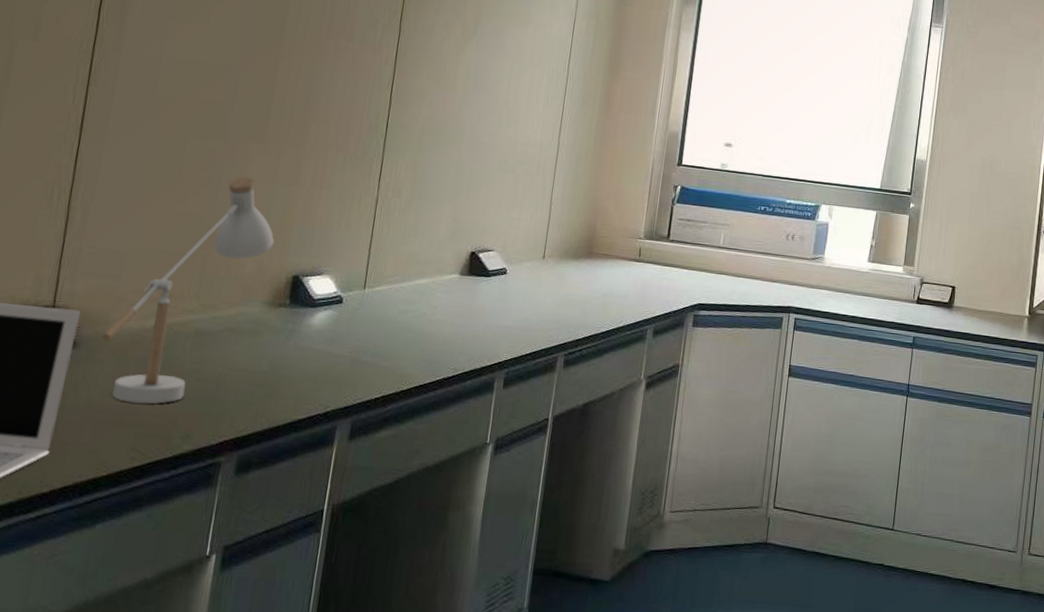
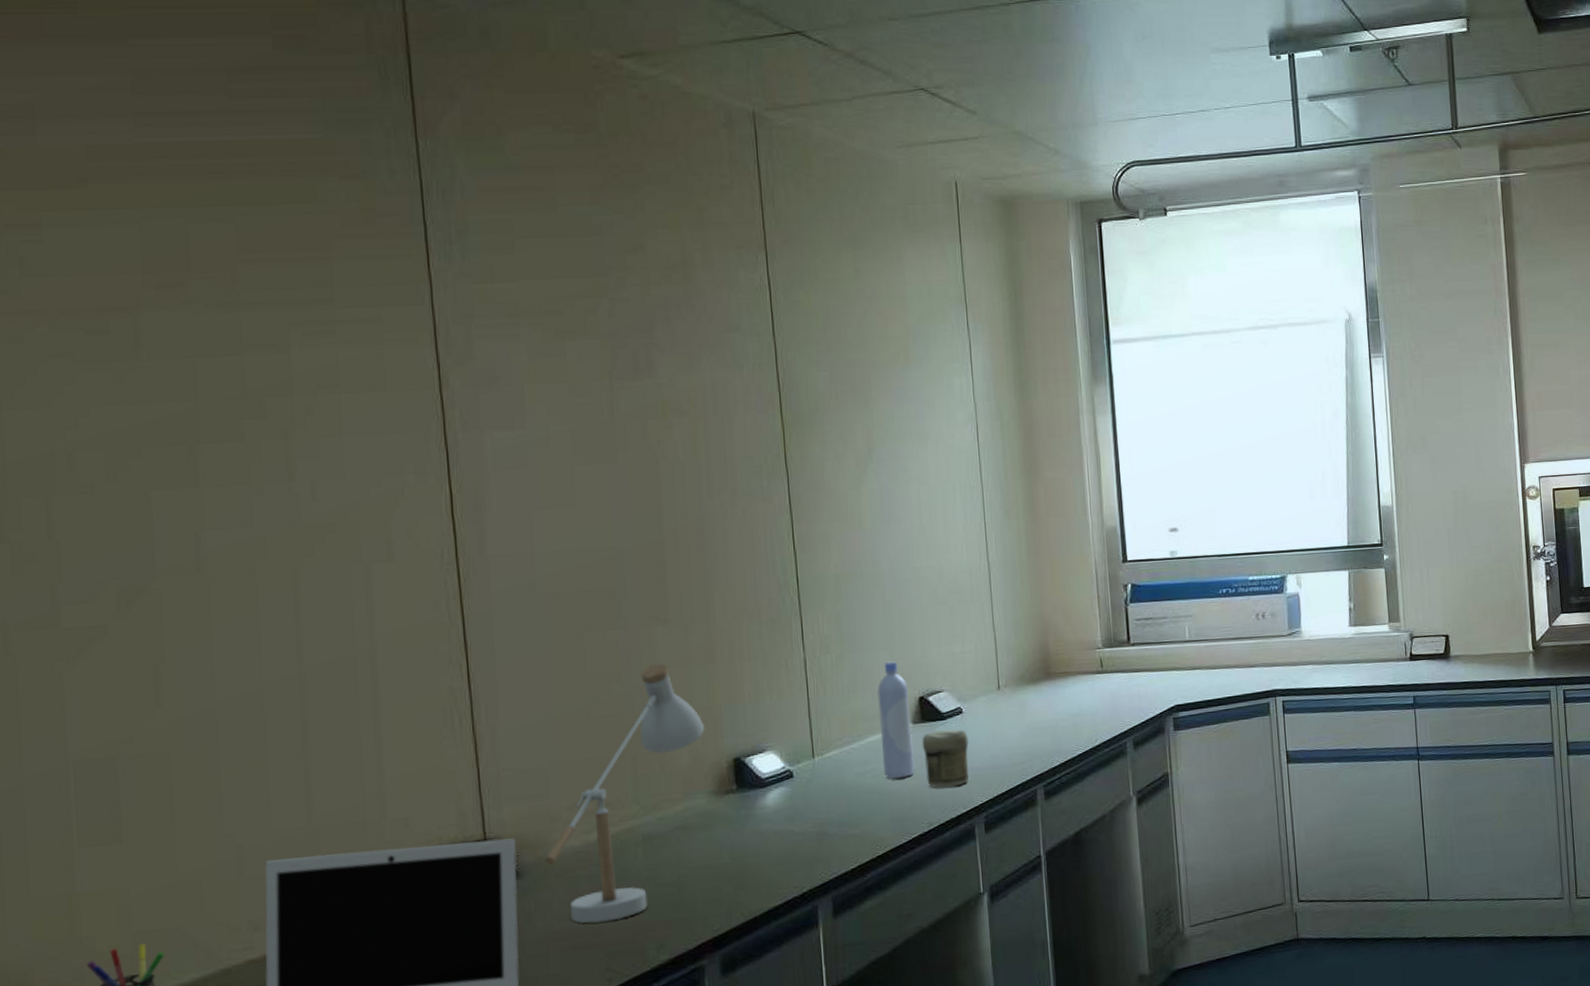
bottle: none [424,214,463,323] -> present [877,661,915,779]
jar: none [461,285,507,340] -> present [921,728,969,788]

